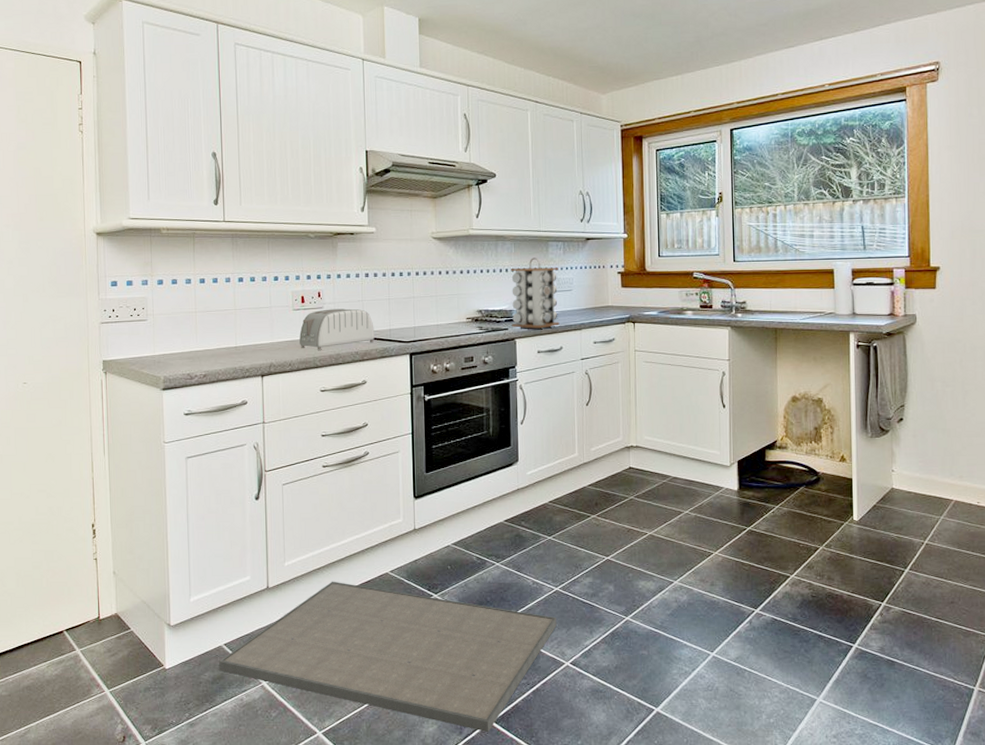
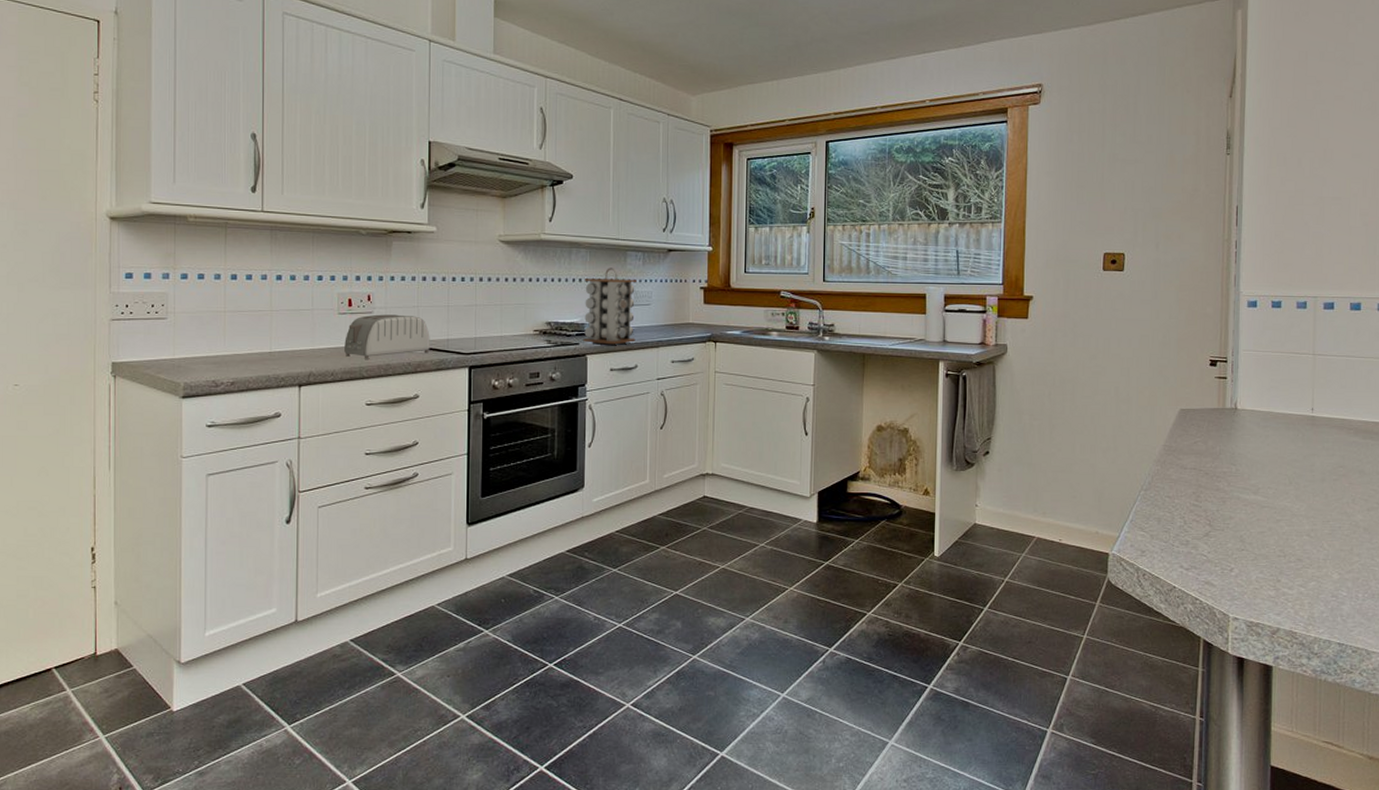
doormat: present [219,581,557,733] -> none [236,614,618,780]

